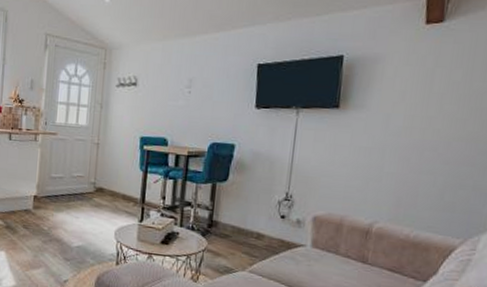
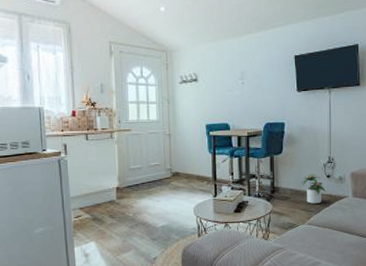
potted plant: none [245,210,278,249] -> present [300,173,327,204]

